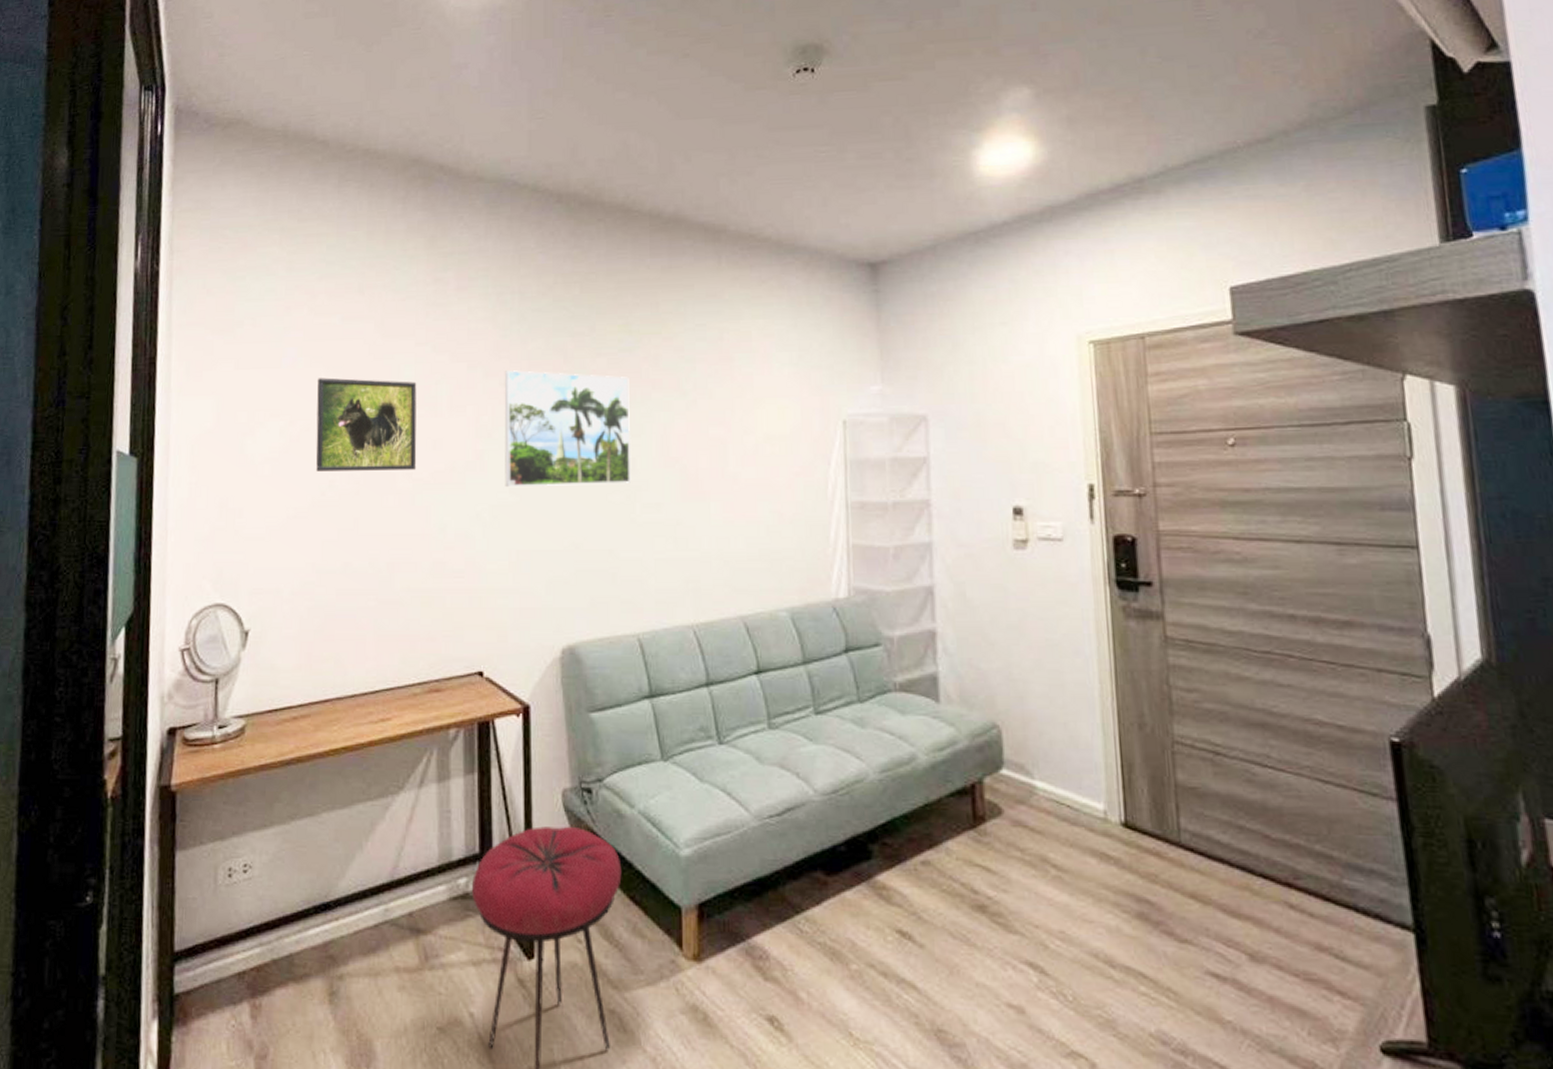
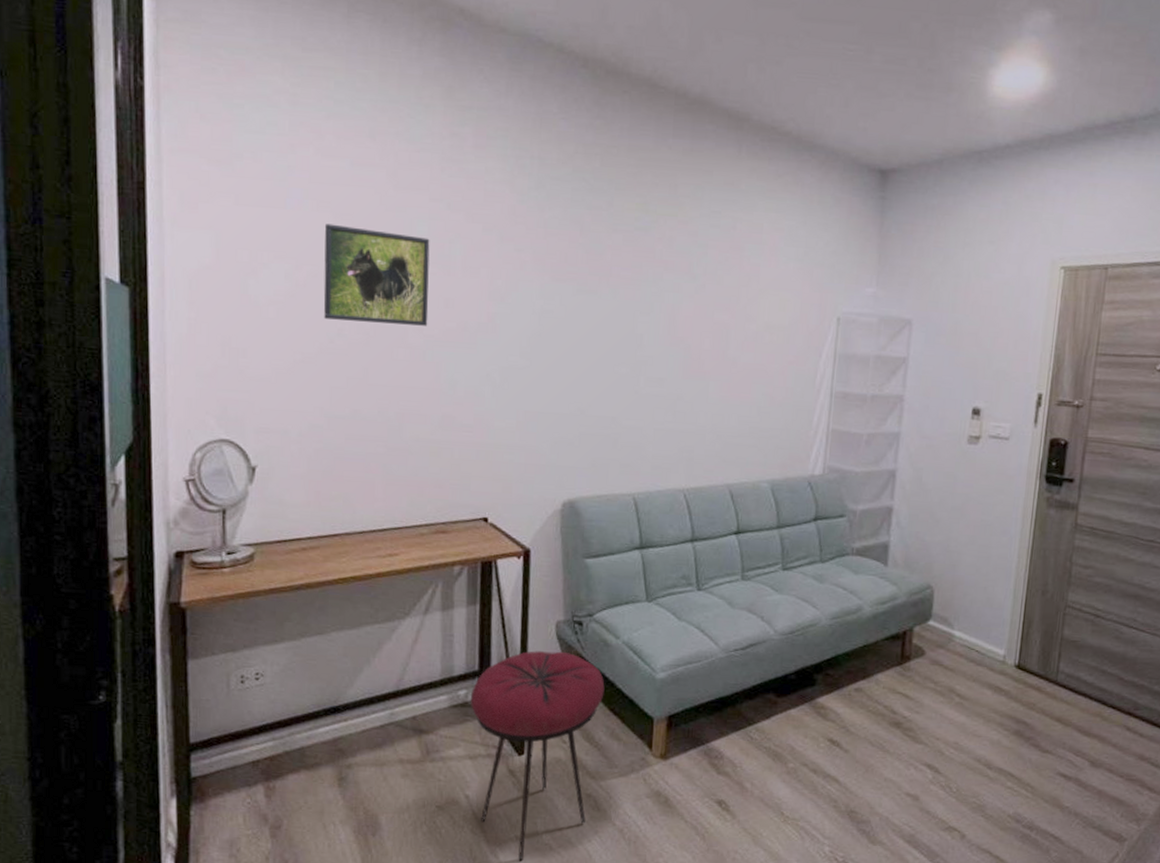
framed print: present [504,370,630,486] -> none [516,237,643,357]

